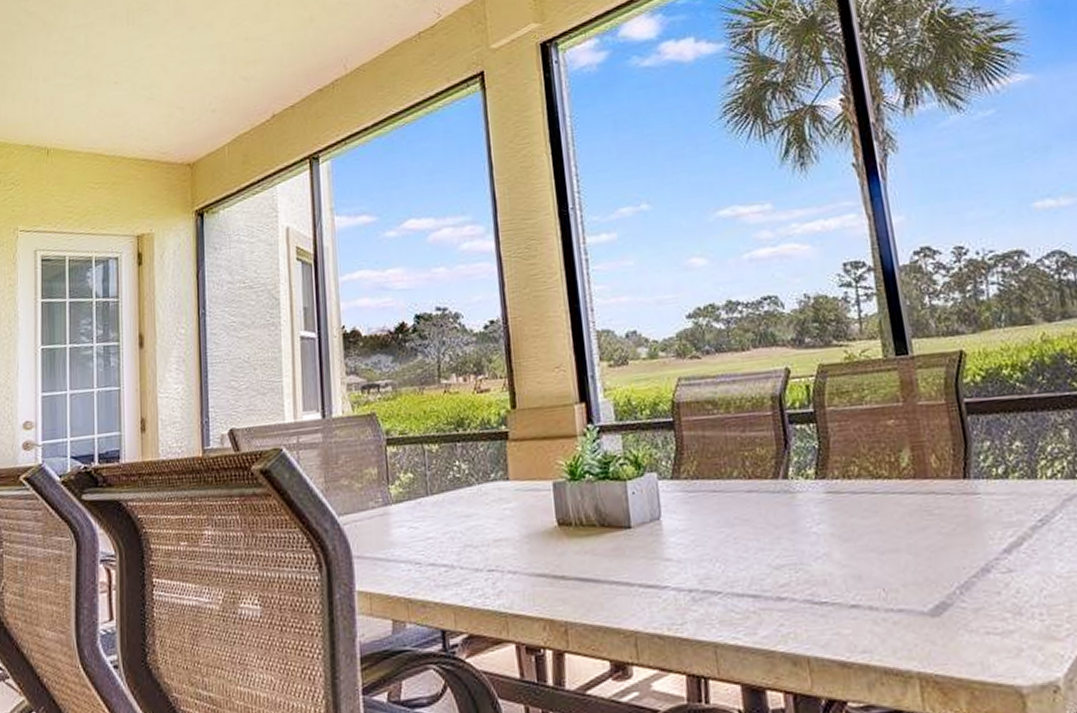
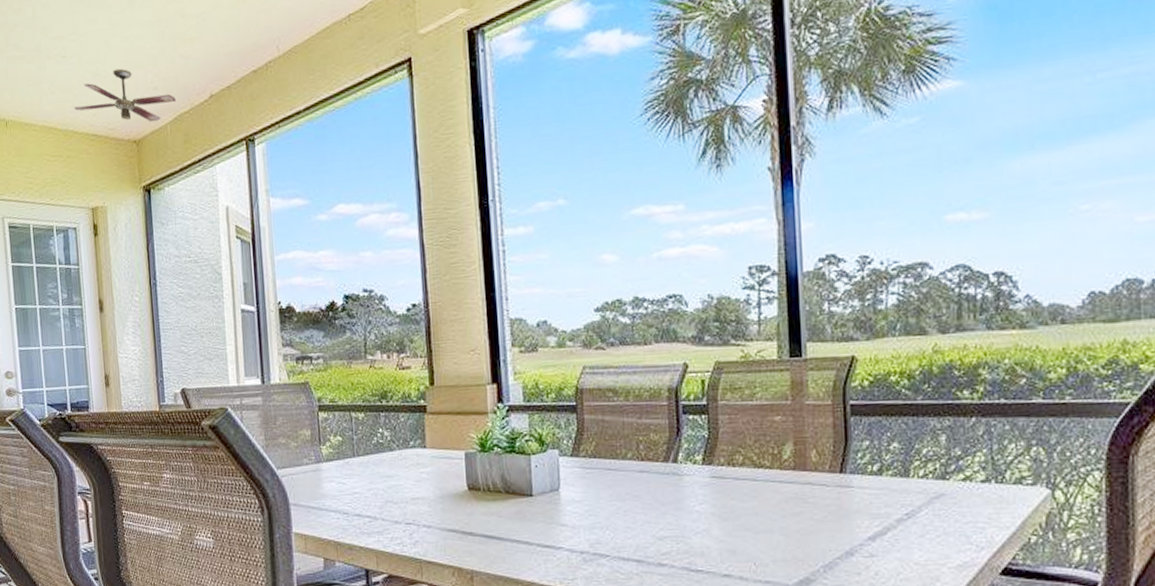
ceiling fan: none [124,92,235,145] -> present [74,68,176,122]

